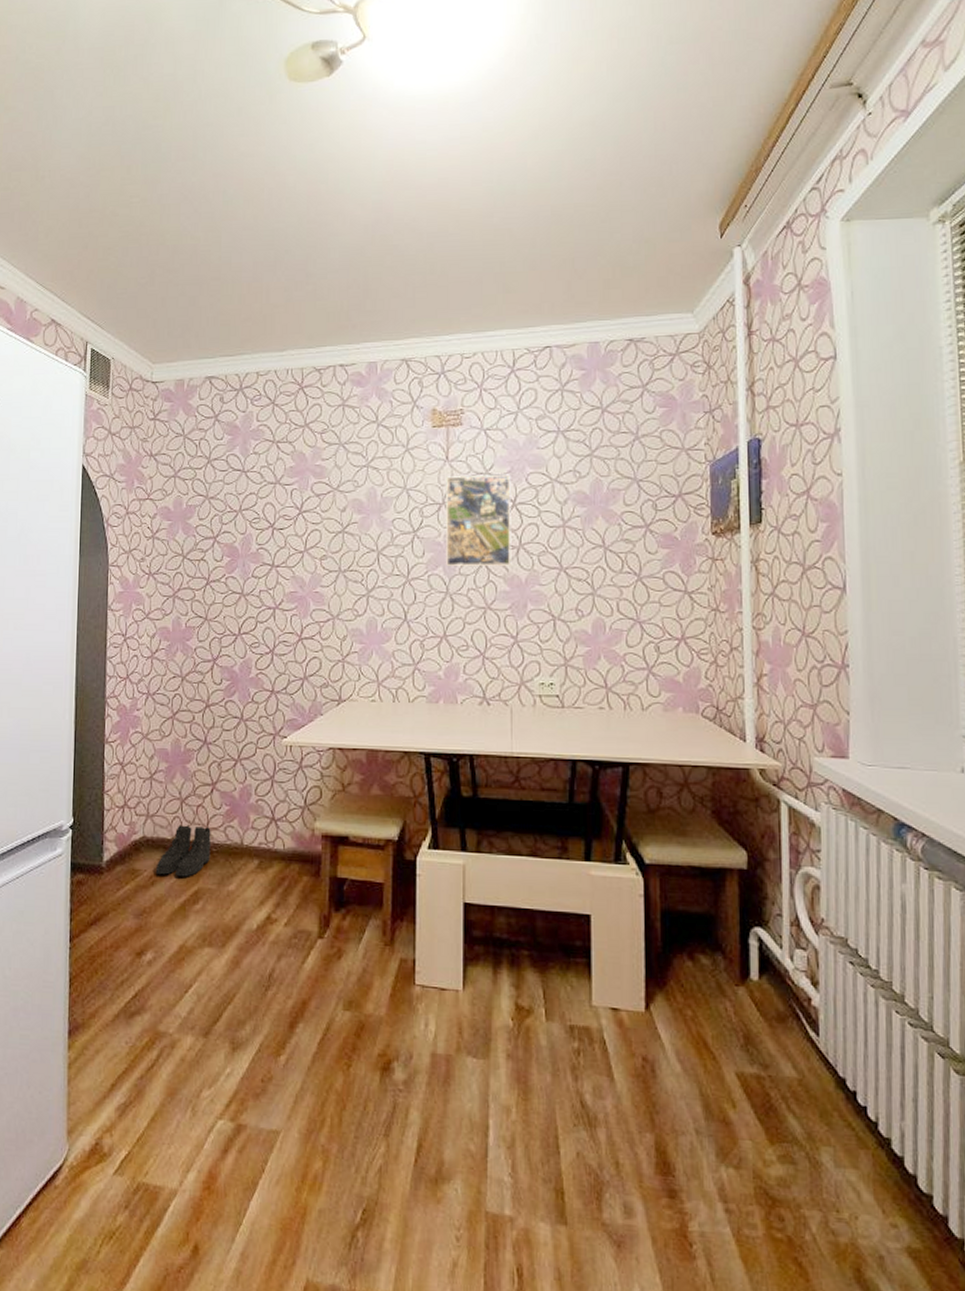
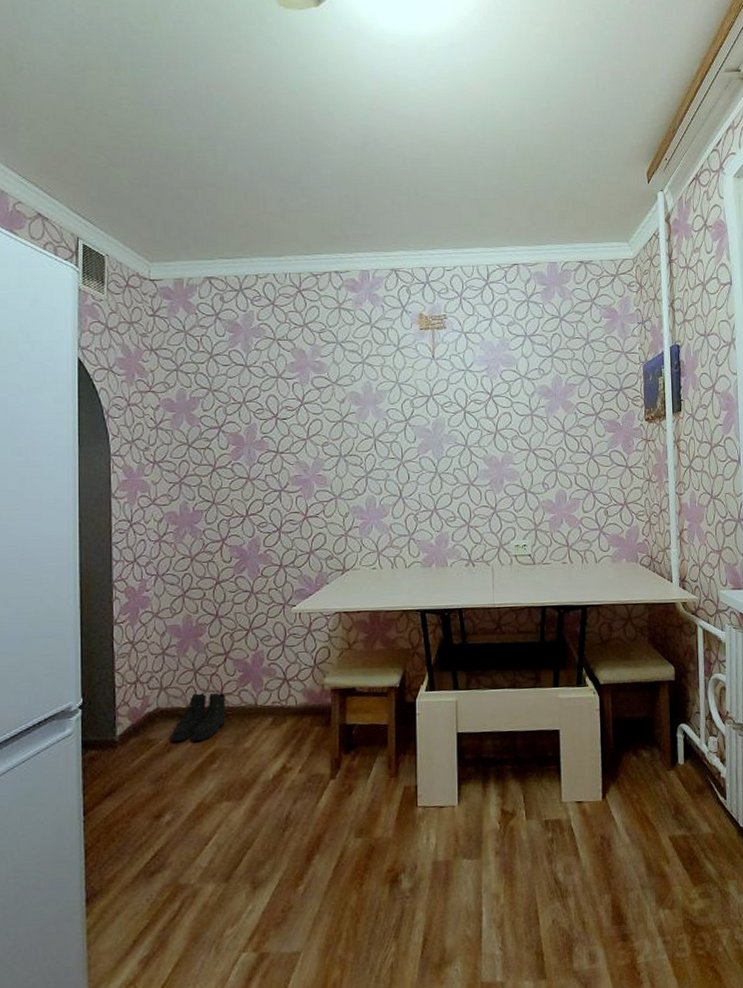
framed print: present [446,474,511,567] -> none [433,371,490,451]

